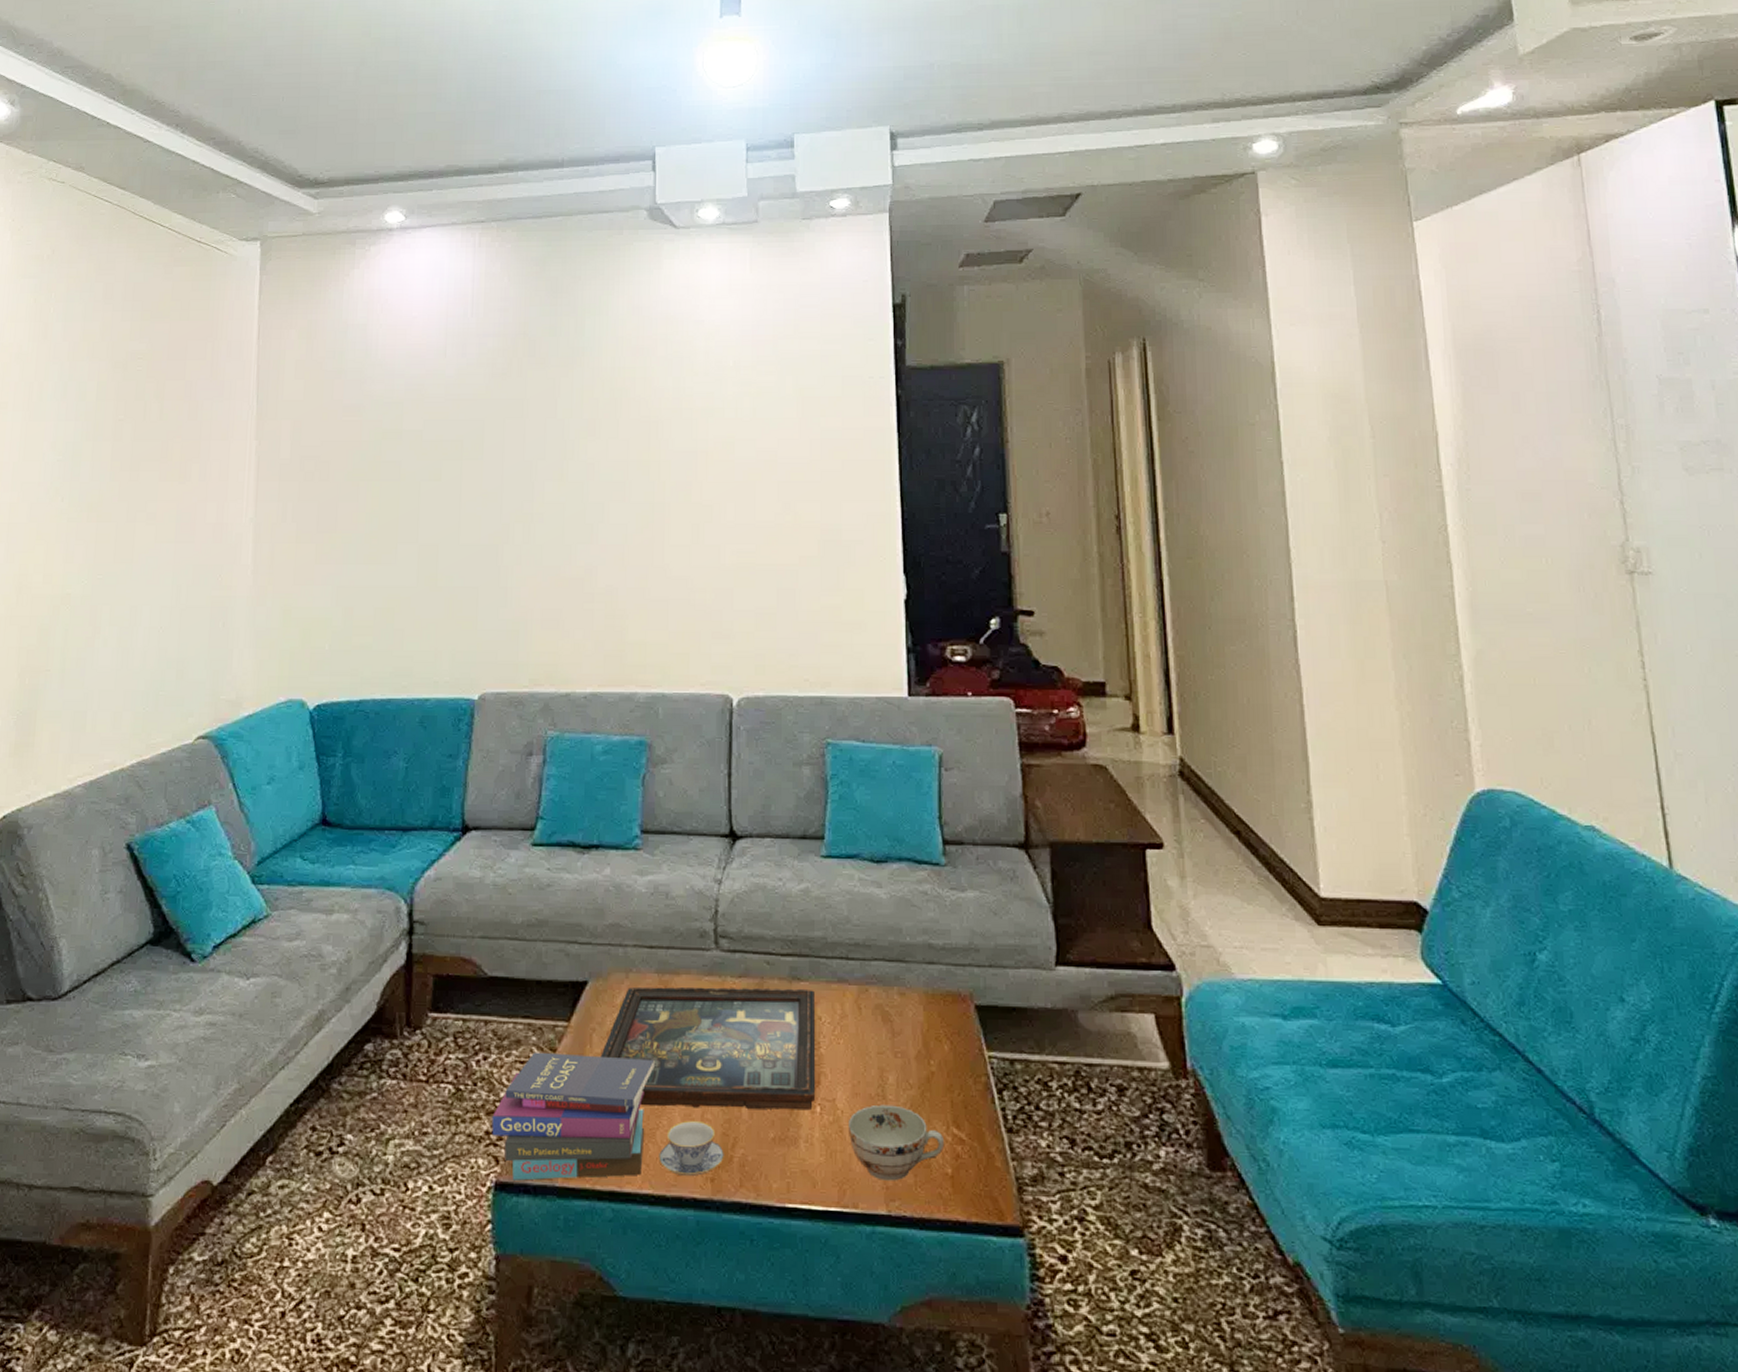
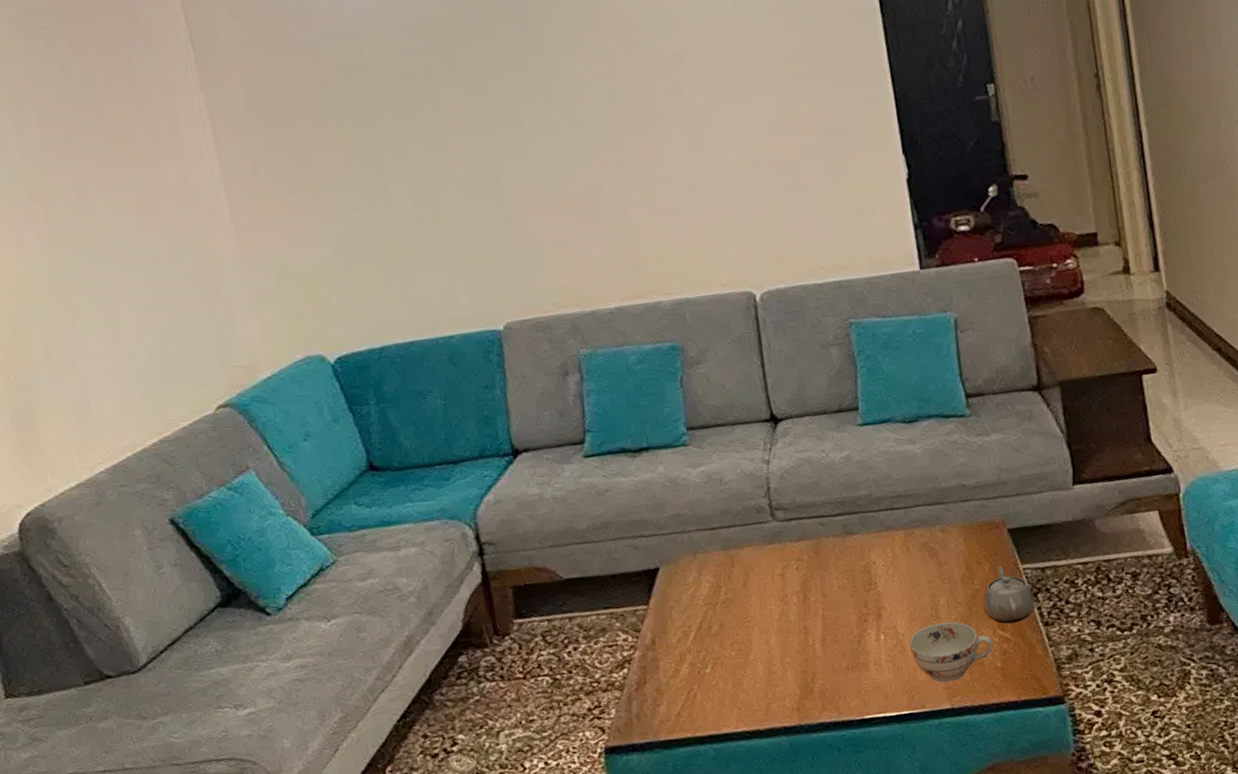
books: present [491,1052,655,1181] -> none [591,622,735,743]
decorative tray: present [600,986,816,1111] -> none [682,540,879,663]
teacup: present [659,1120,724,1177] -> none [748,665,806,712]
teapot: none [937,1048,1000,1122] -> present [982,566,1036,624]

